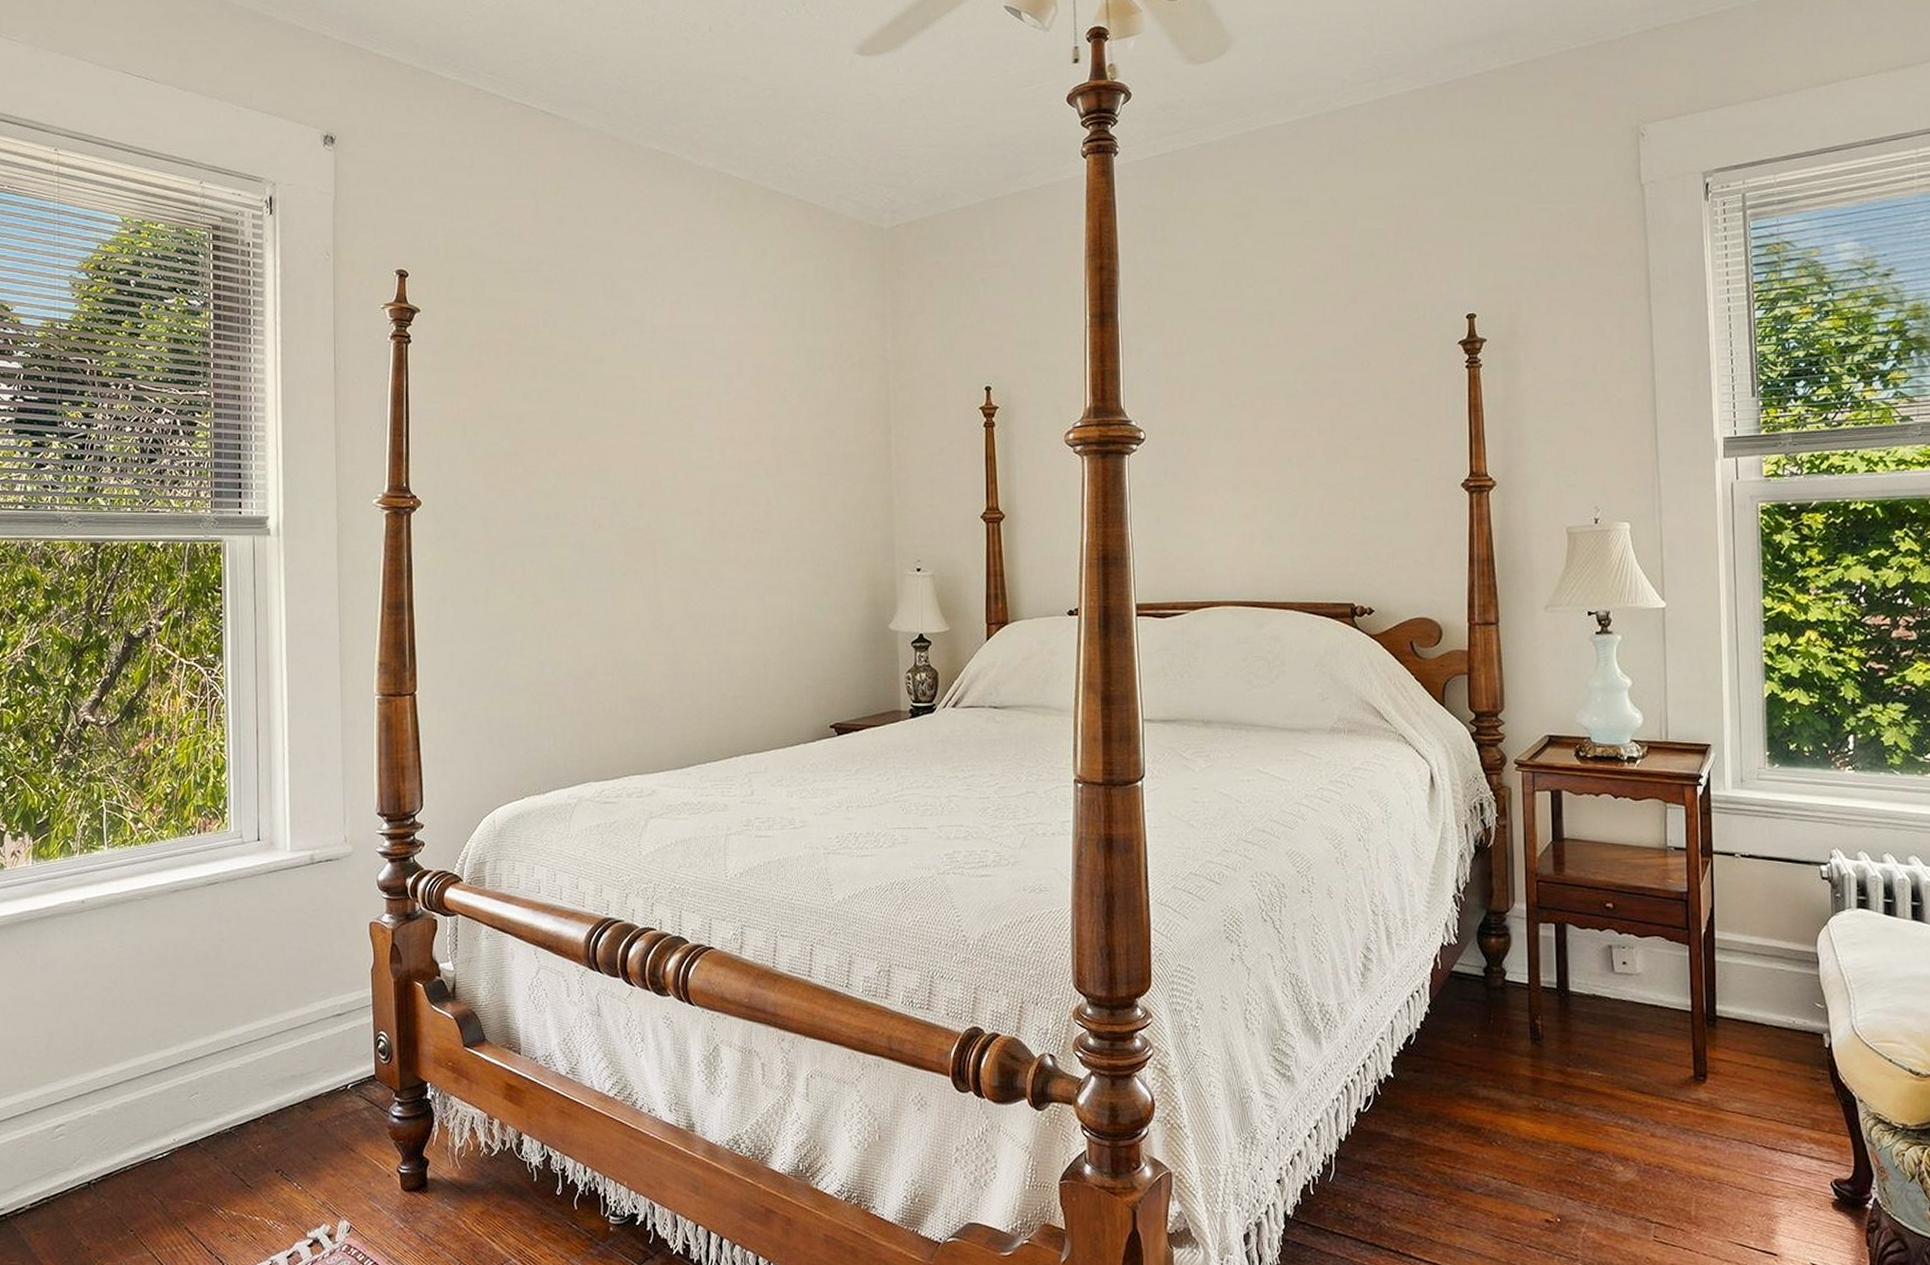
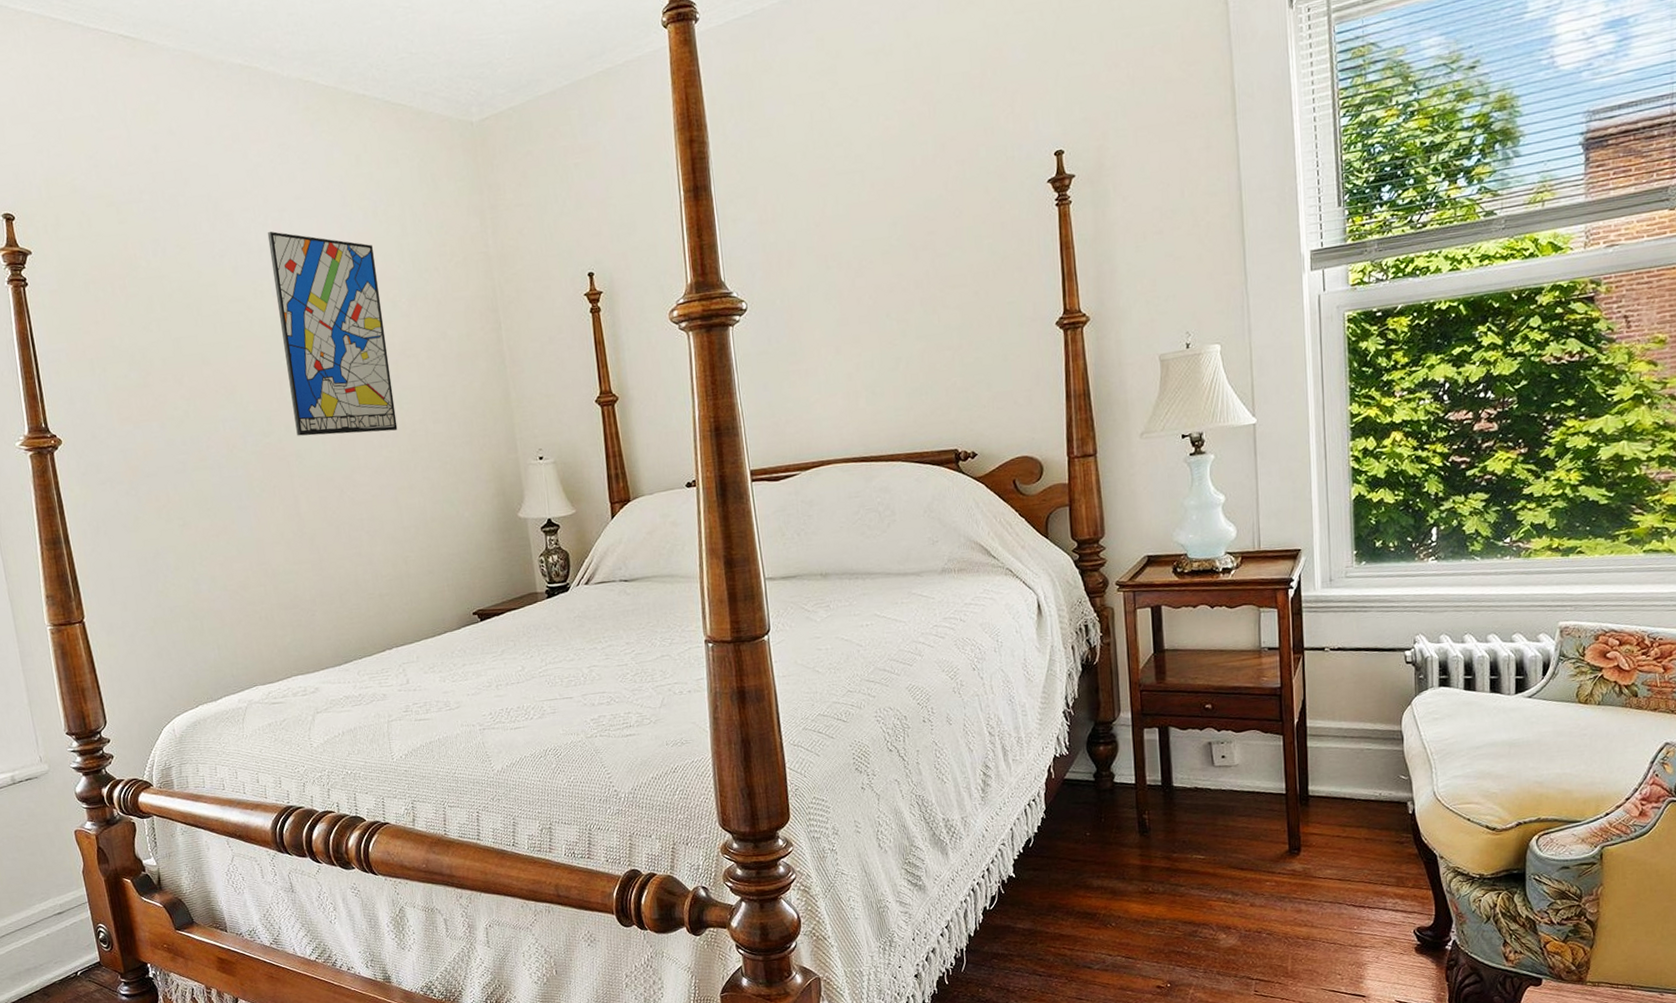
wall art: none [662,313,773,526] -> present [267,231,398,436]

